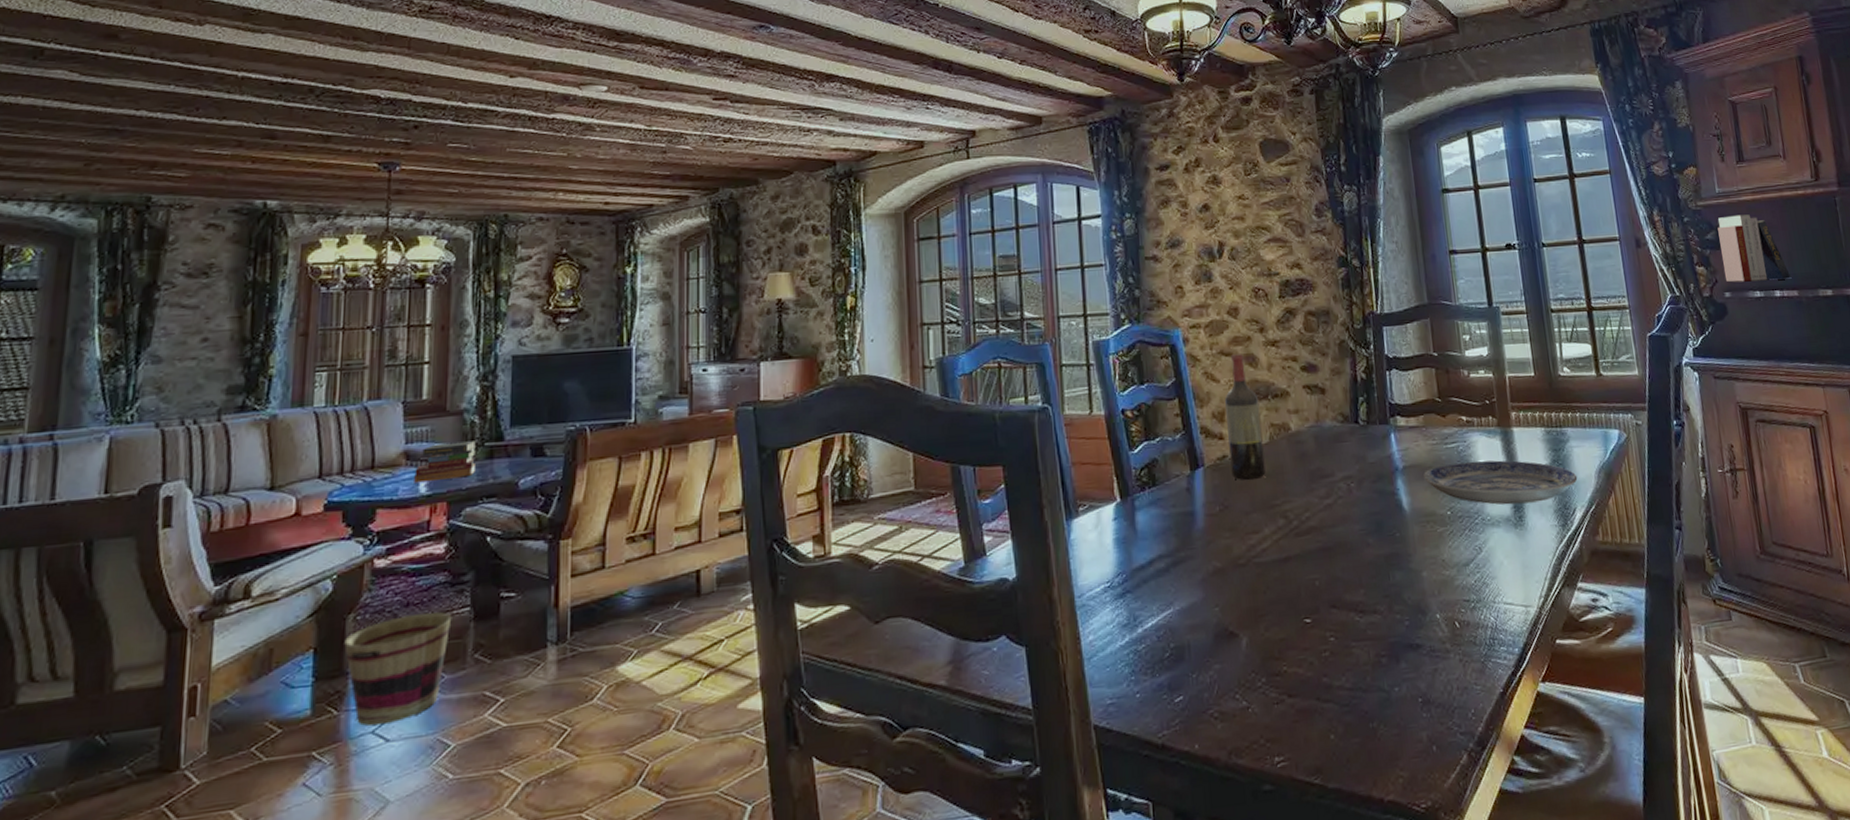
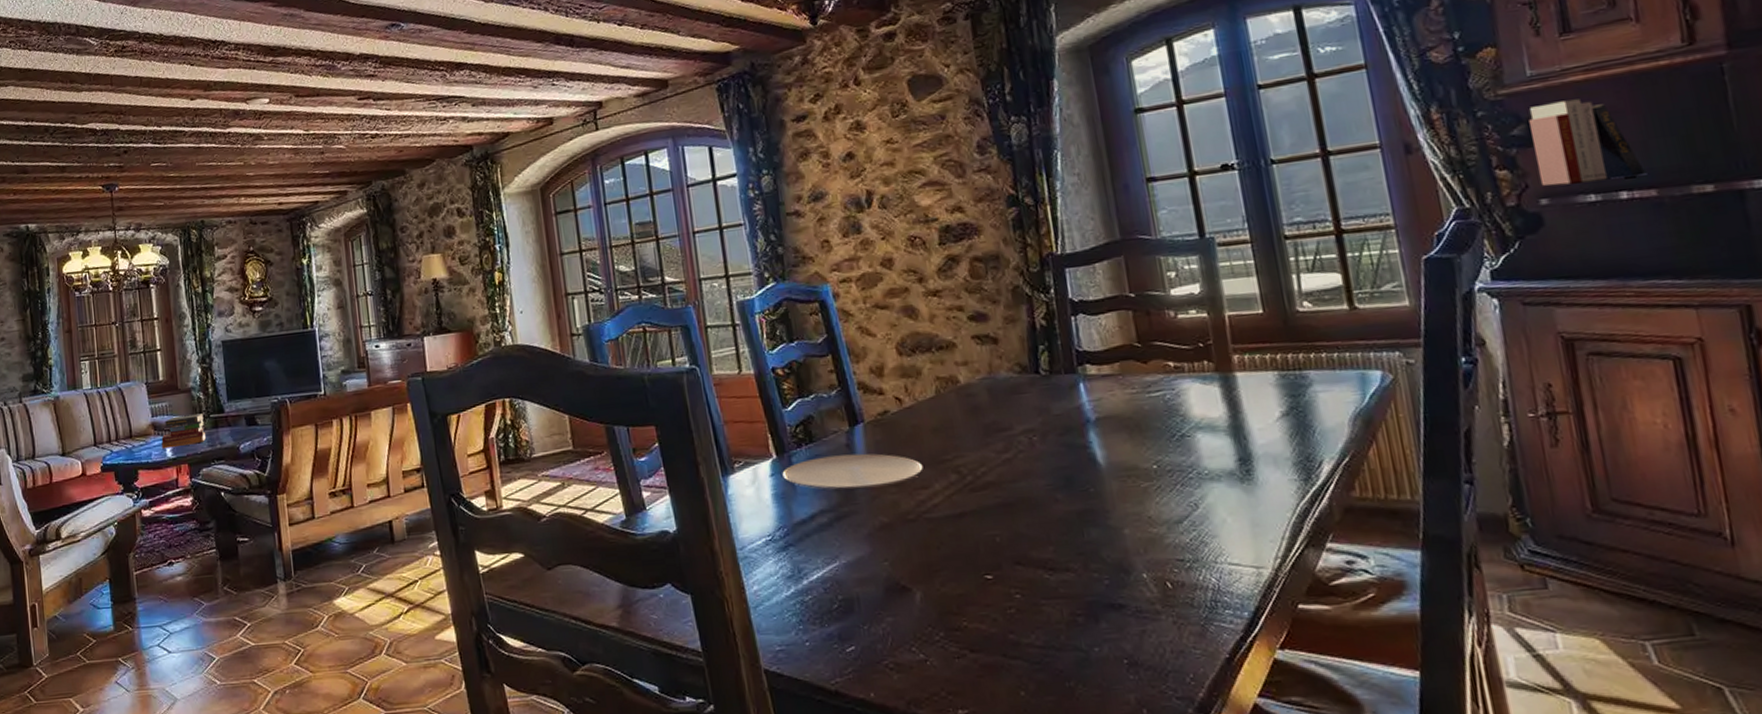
basket: present [344,612,452,726] -> none [129,552,204,640]
plate: none [1125,497,1255,535] -> present [782,453,923,491]
wine bottle: present [1225,354,1266,481] -> none [883,306,933,436]
plate: present [1424,460,1578,505] -> none [1122,409,1325,458]

